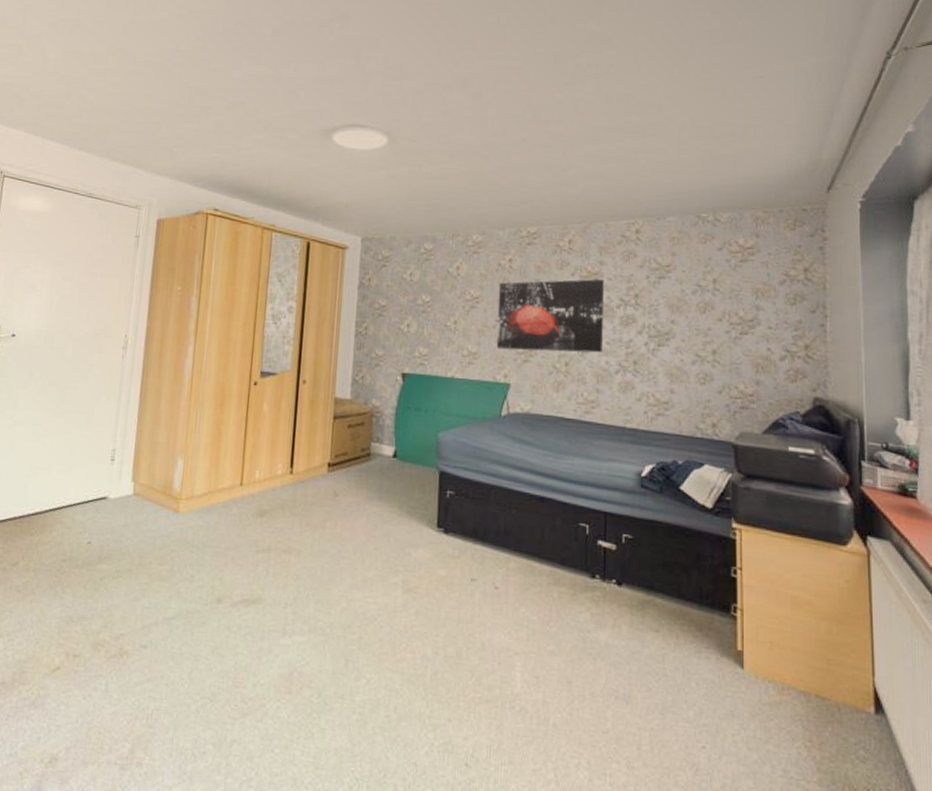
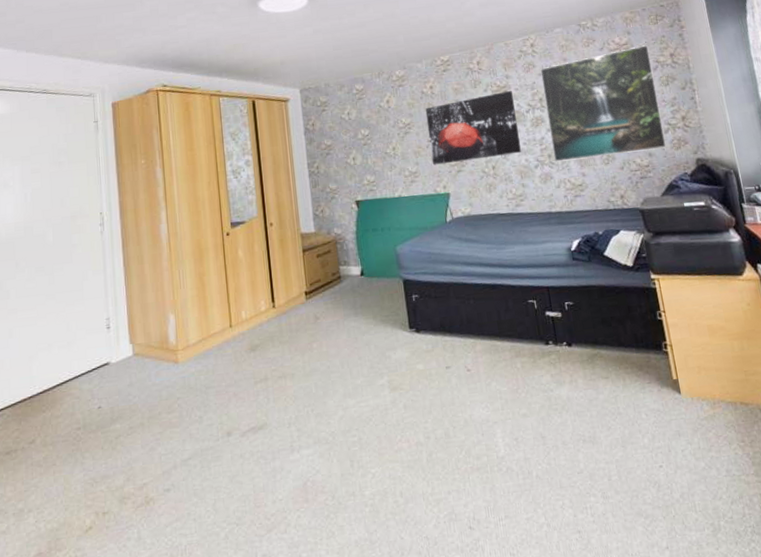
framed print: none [640,253,781,378] -> present [540,45,667,162]

